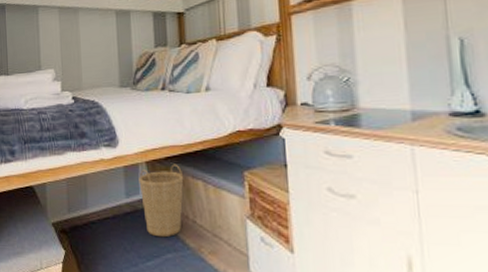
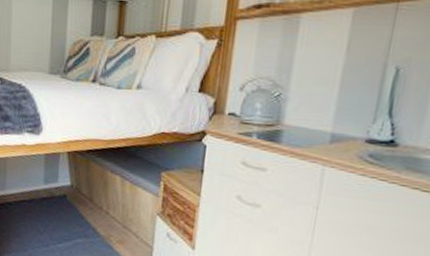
basket: present [139,164,184,238] -> none [58,157,103,224]

